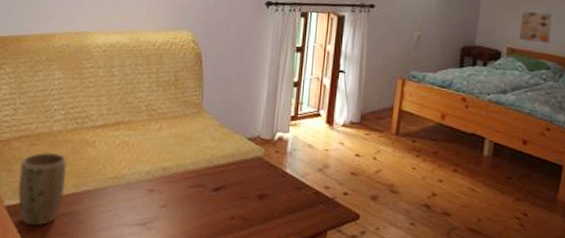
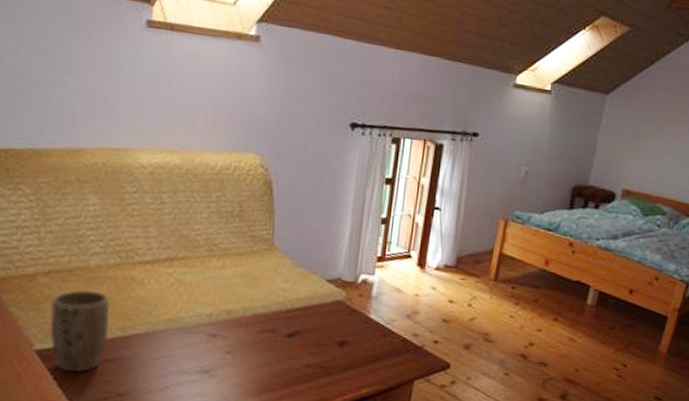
wall art: present [519,11,552,44] -> none [636,149,674,187]

